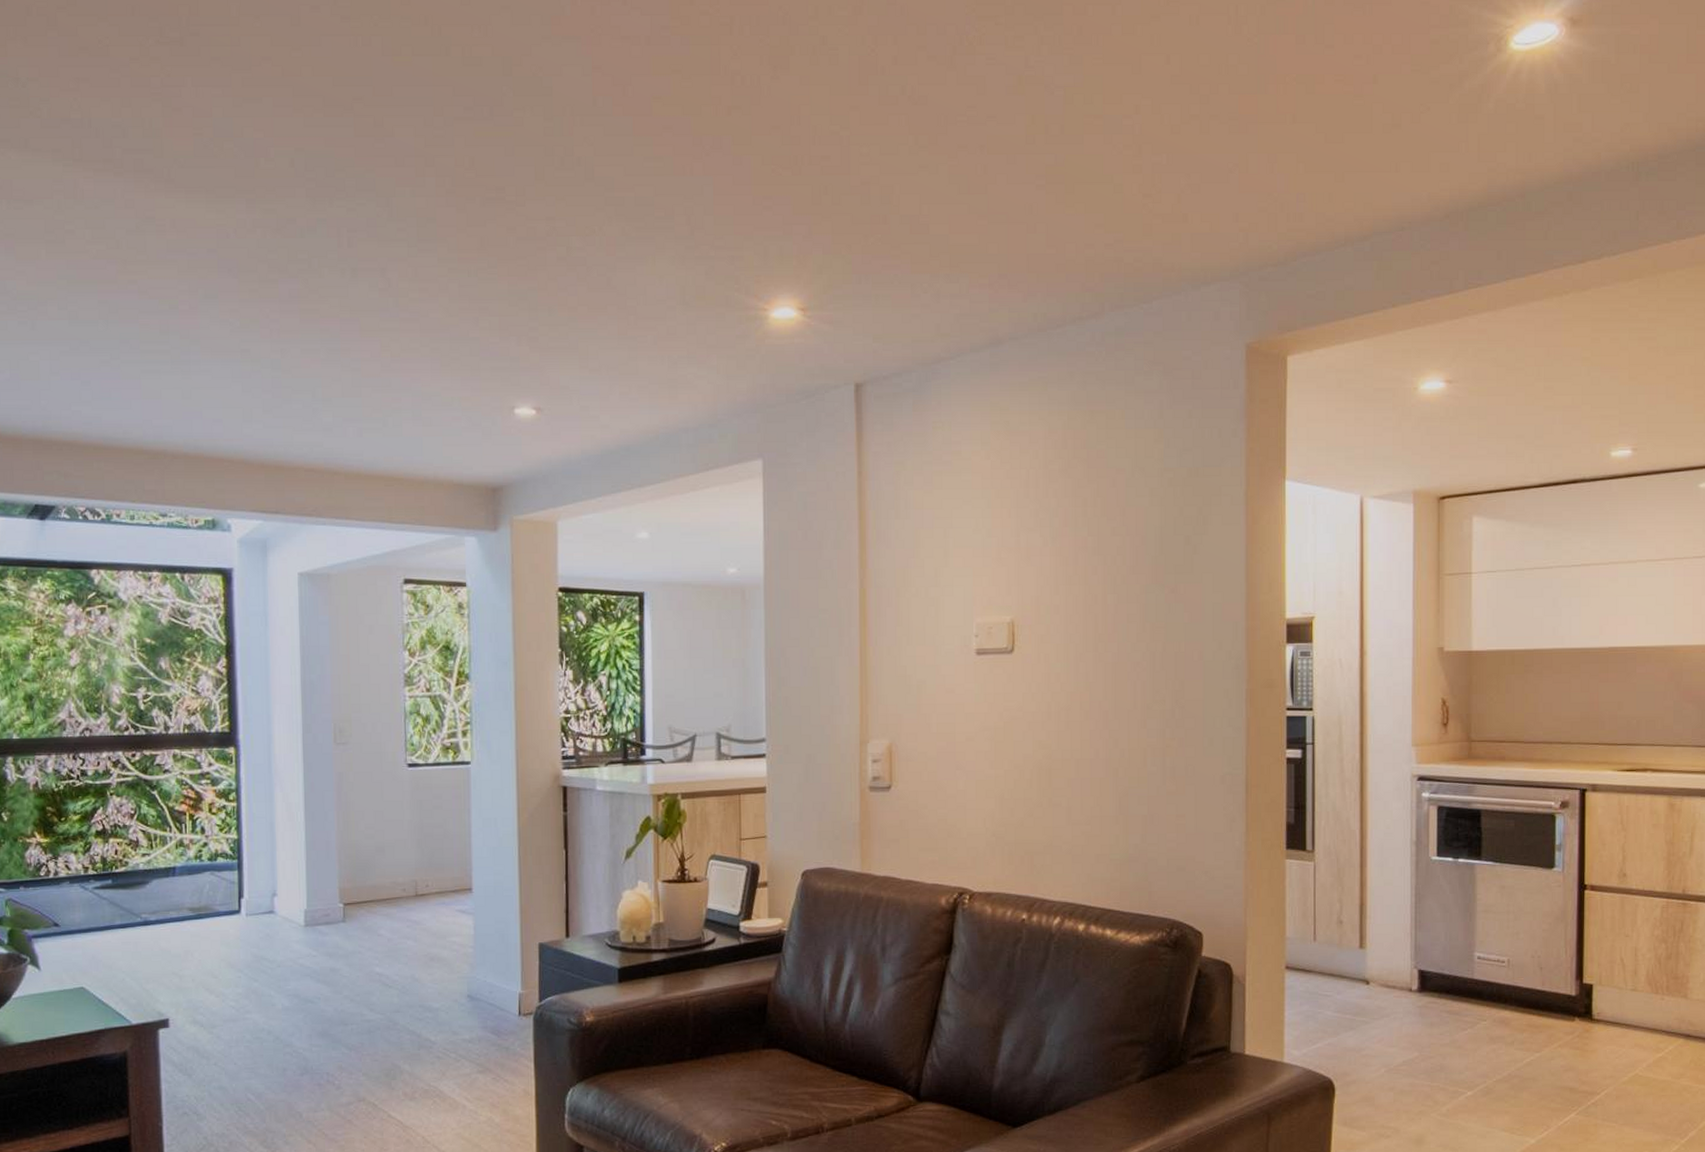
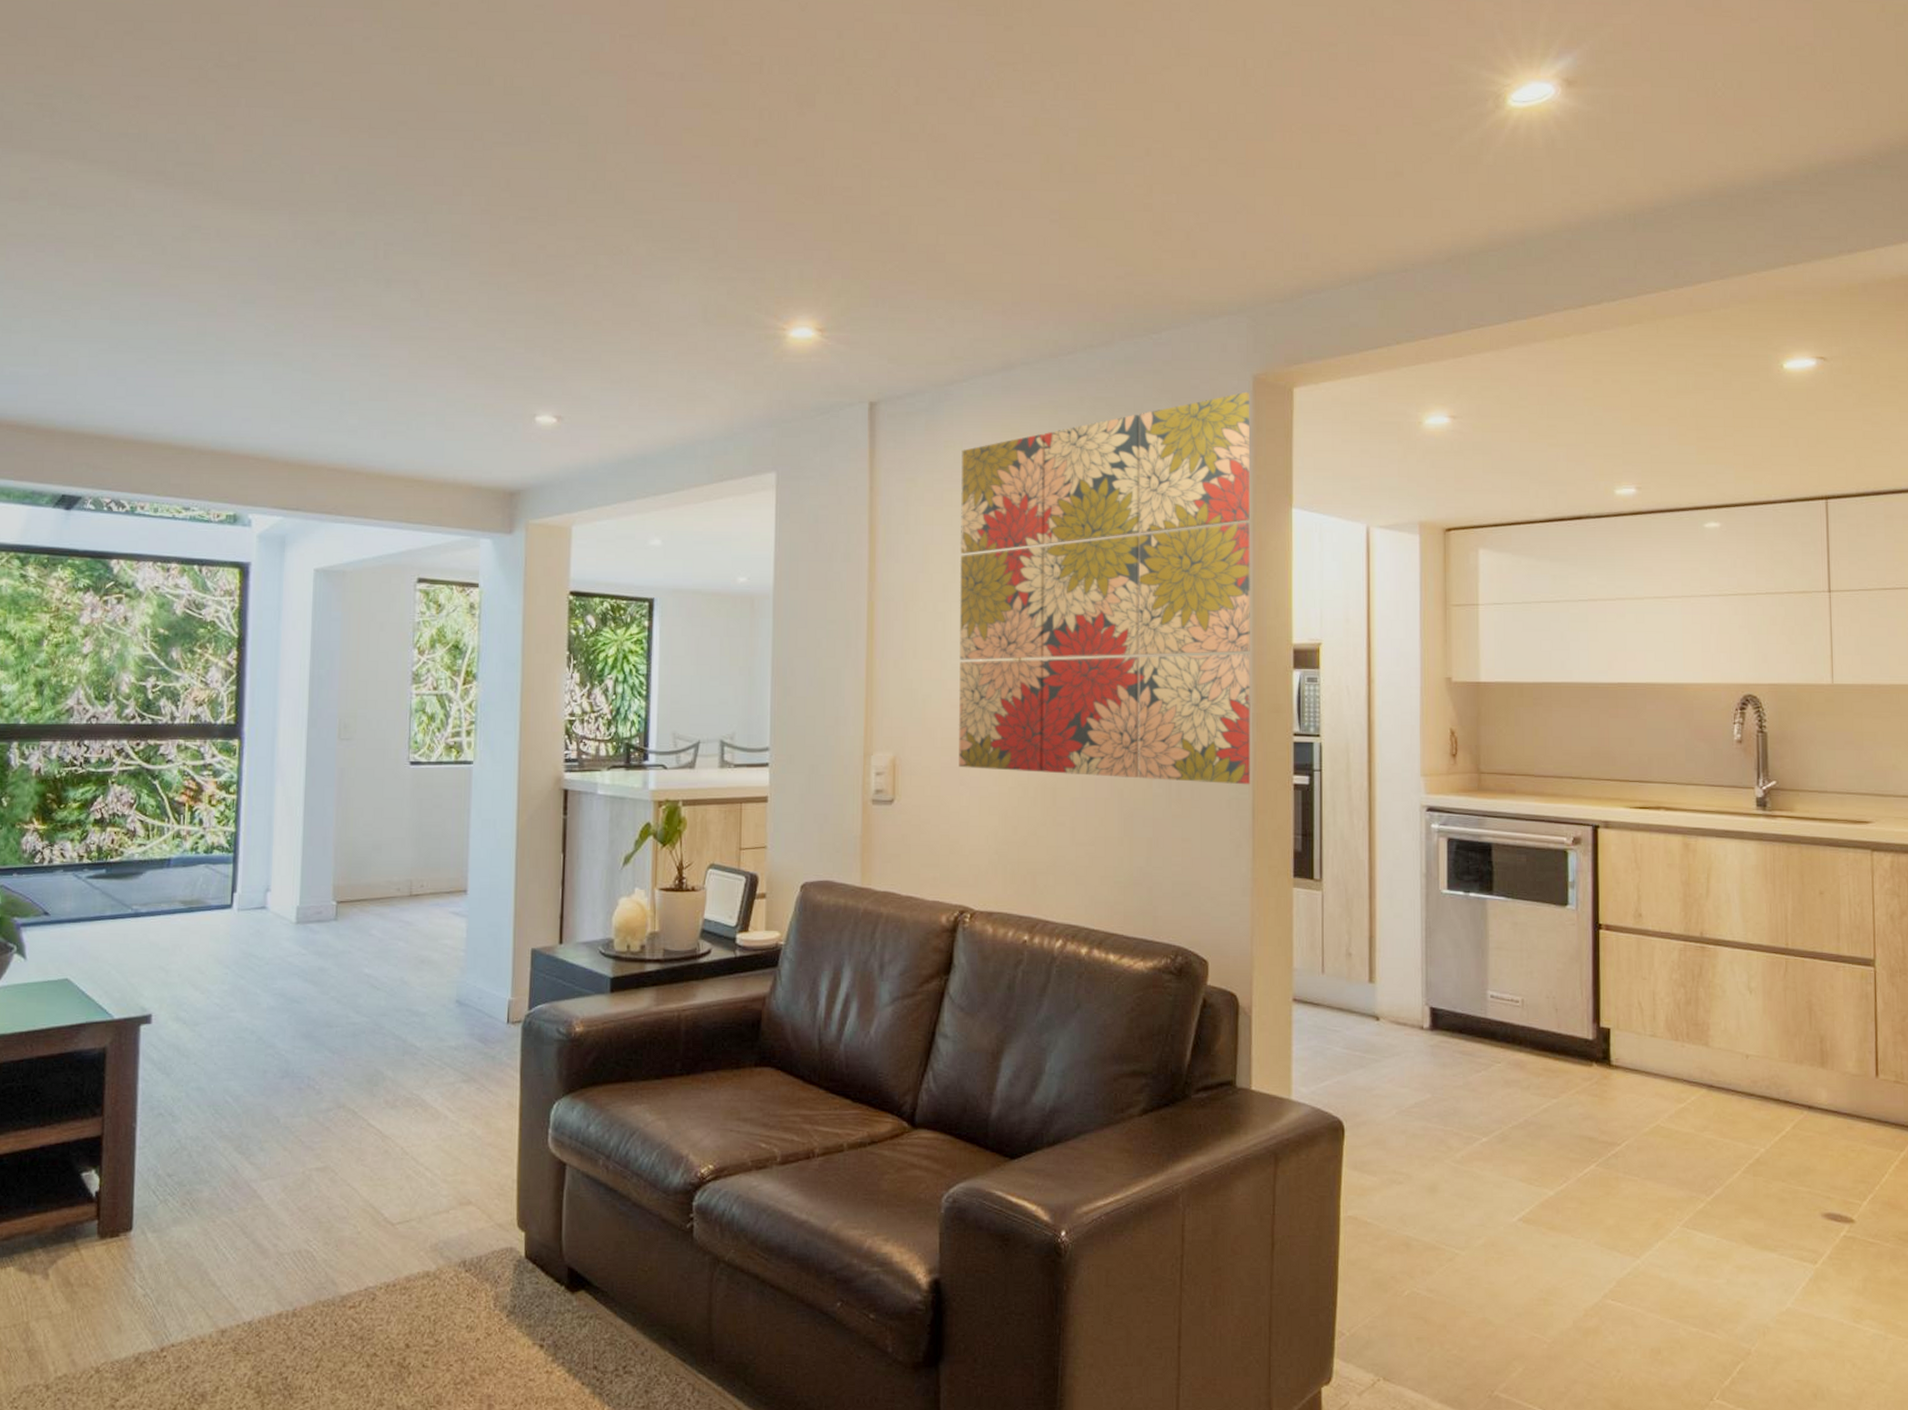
wall art: none [950,361,1244,761] -> present [958,391,1251,785]

